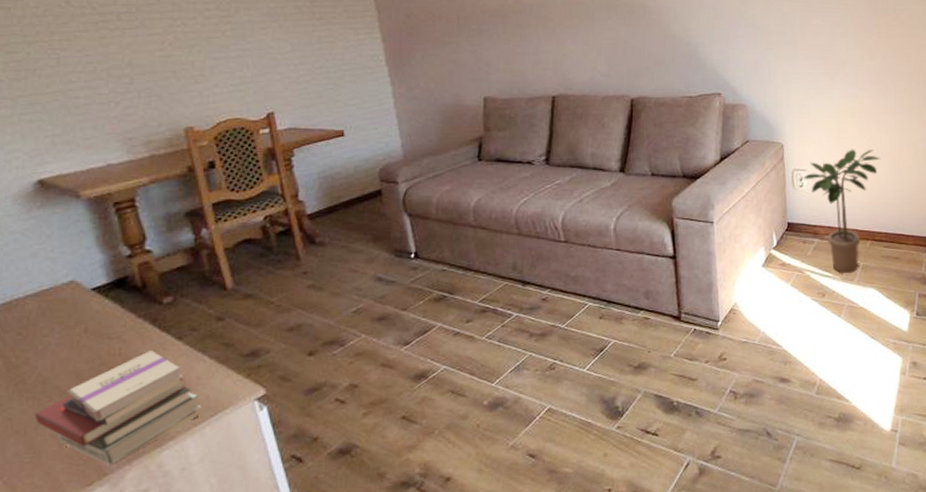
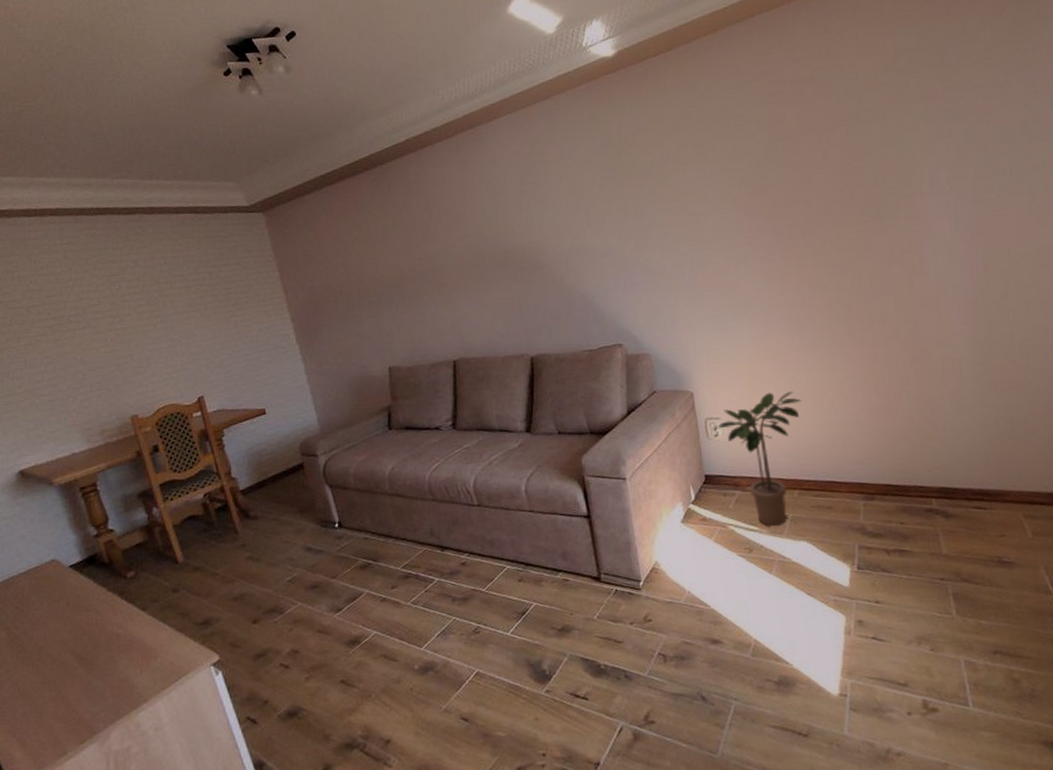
books: present [33,350,202,465] -> none [34,621,167,725]

